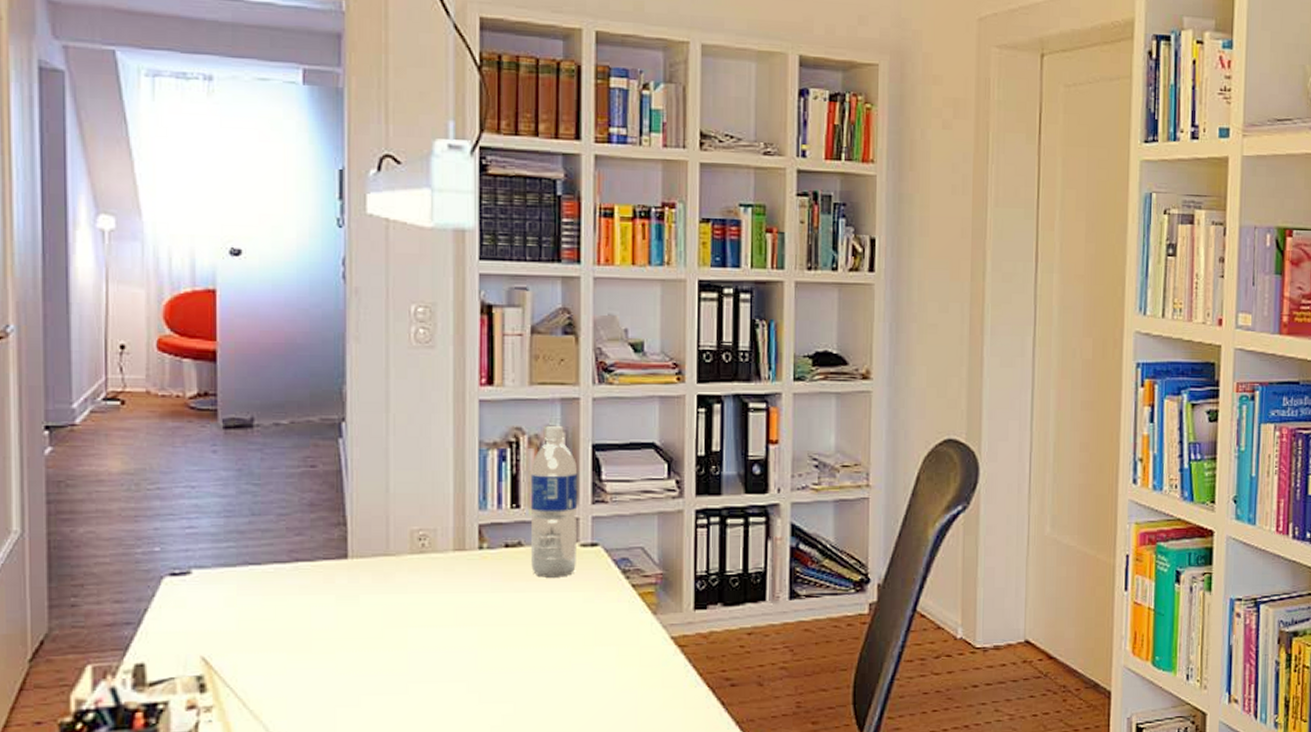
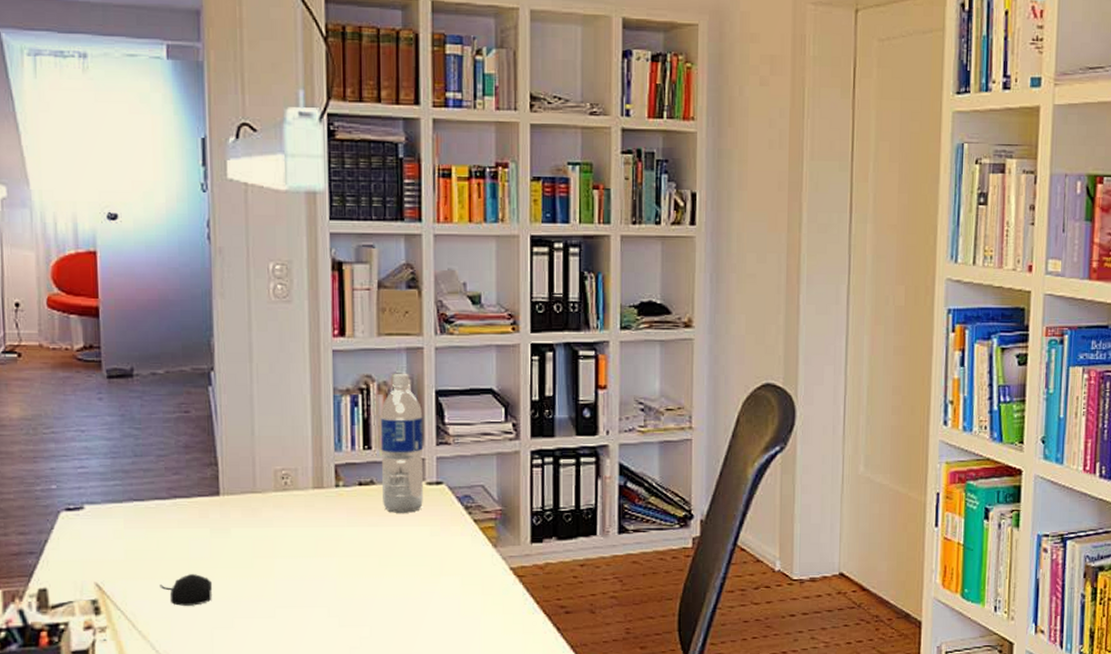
computer mouse: none [276,646,337,682] -> present [160,574,213,606]

